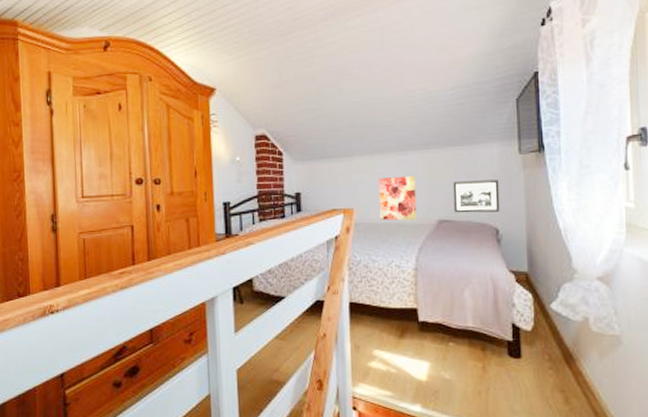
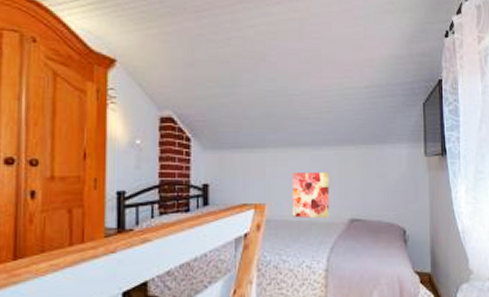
picture frame: present [453,180,500,213] -> none [365,180,407,213]

